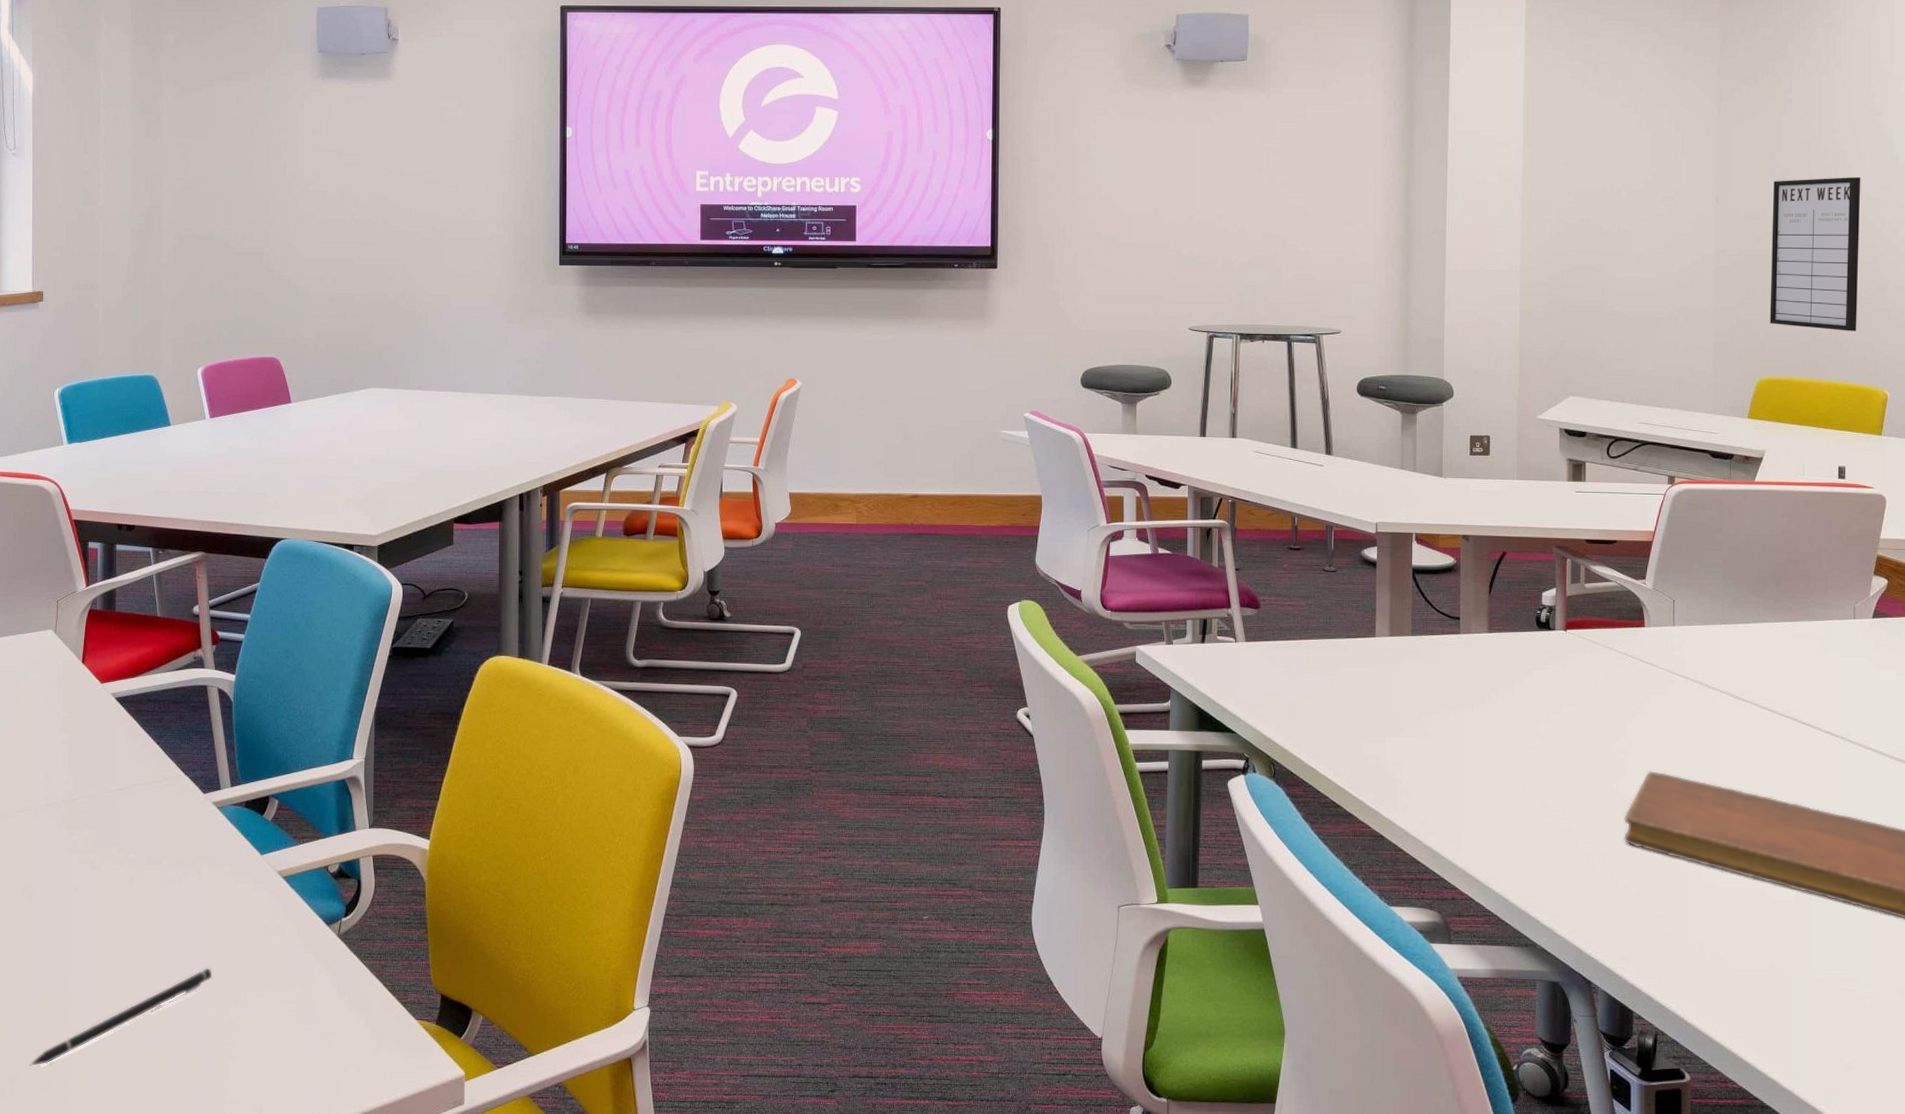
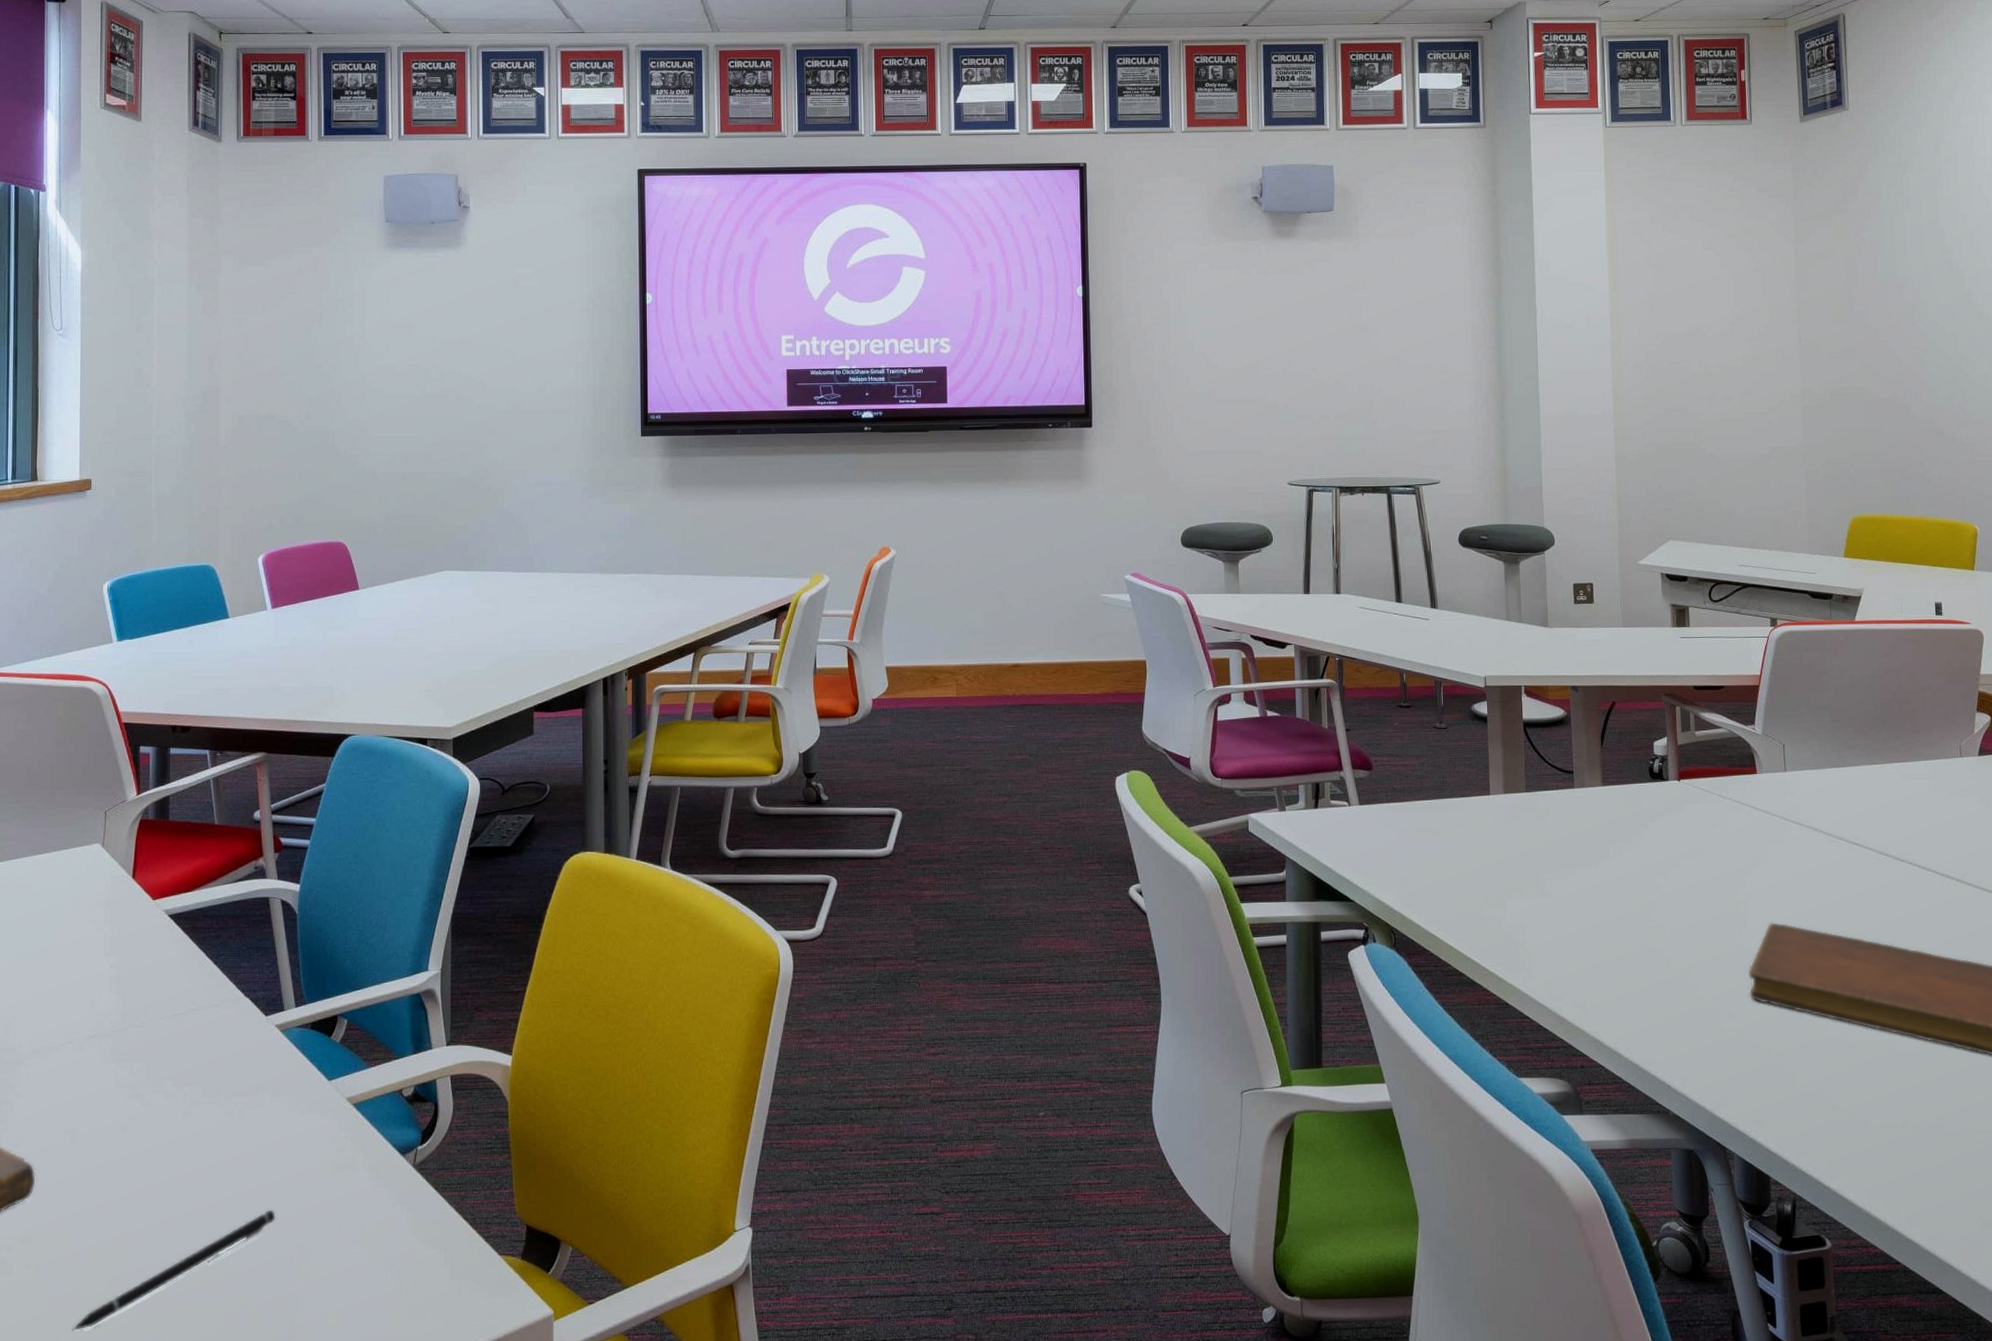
writing board: present [1769,177,1861,331] -> none [1853,313,1943,467]

